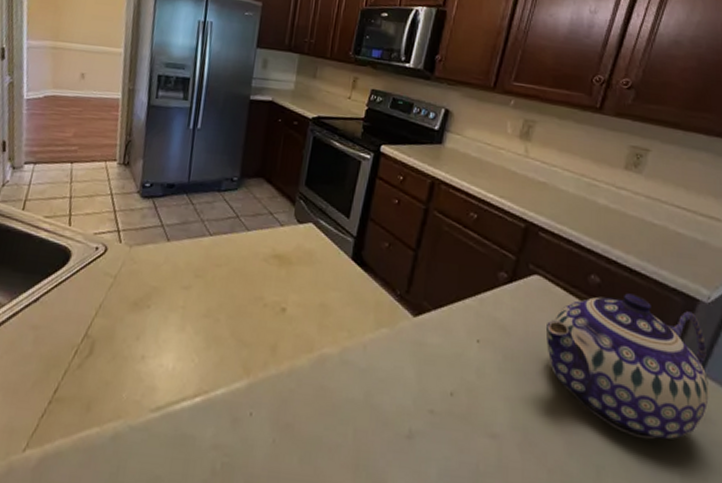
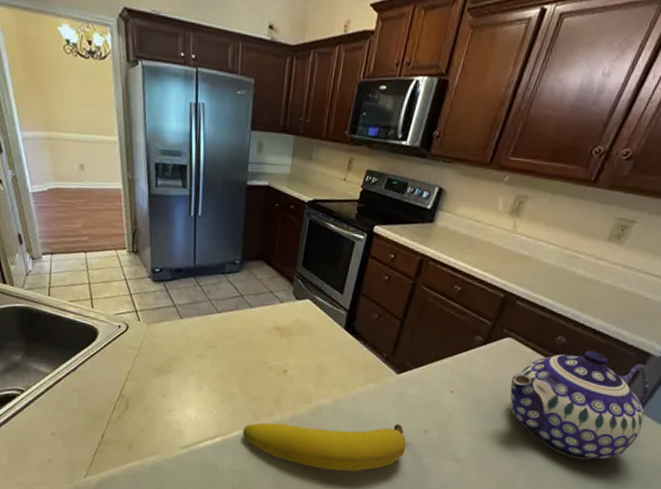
fruit: none [229,377,430,450] -> present [243,422,407,472]

